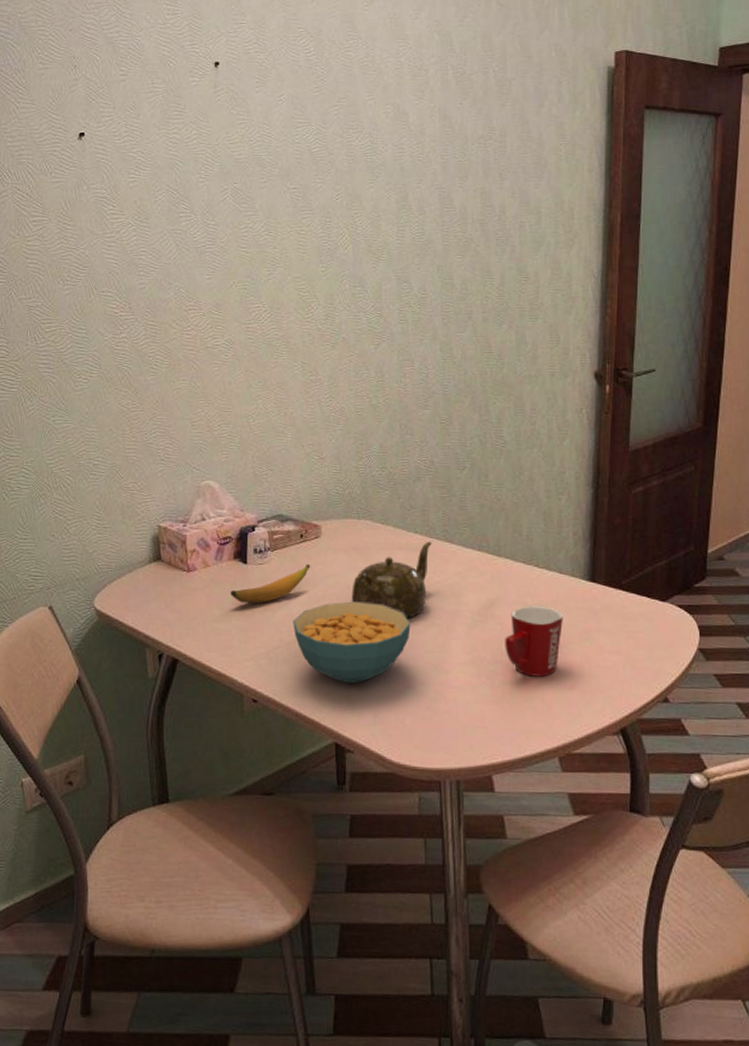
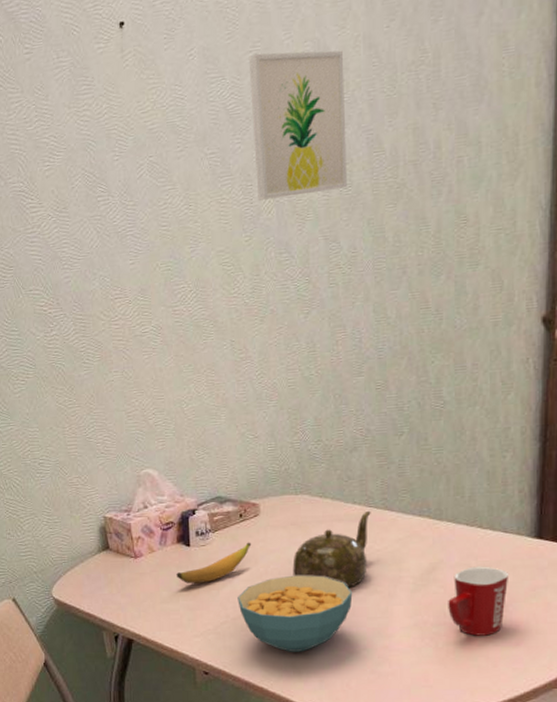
wall art: none [334,108,421,237] -> present [248,50,347,201]

